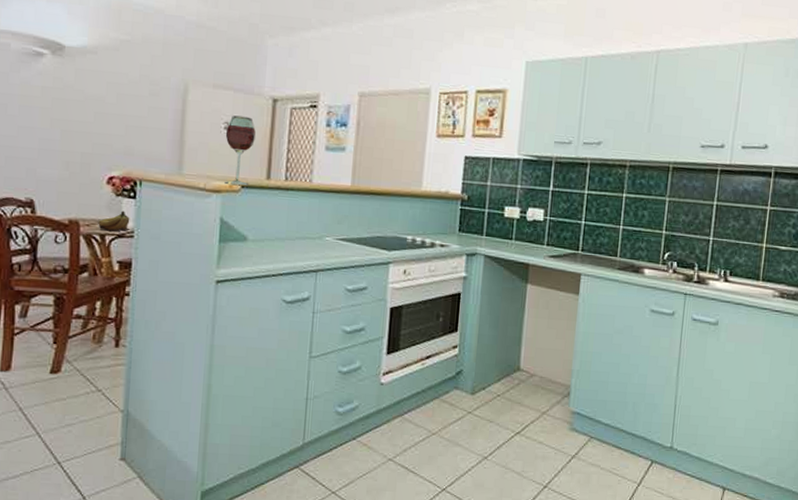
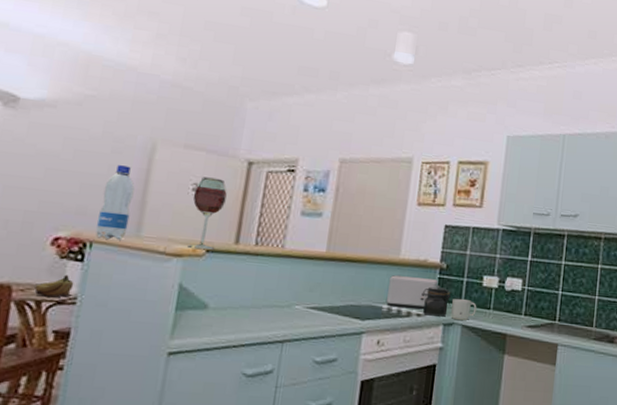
bottle: none [143,107,173,178] -> present [95,165,135,241]
toaster: none [411,207,462,240] -> present [387,275,440,309]
jar: none [444,218,473,247] -> present [421,286,451,317]
mug: none [473,229,499,251] -> present [451,298,477,321]

